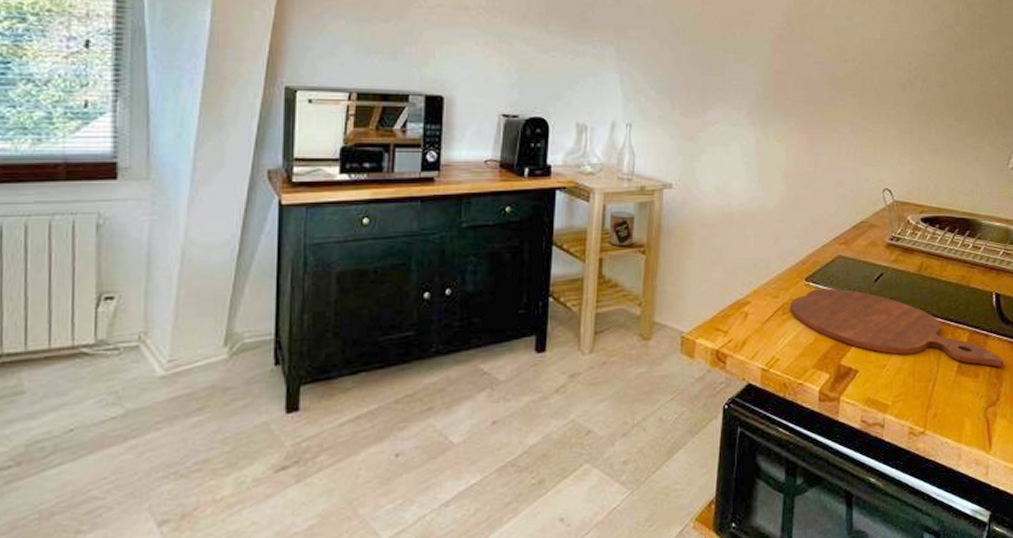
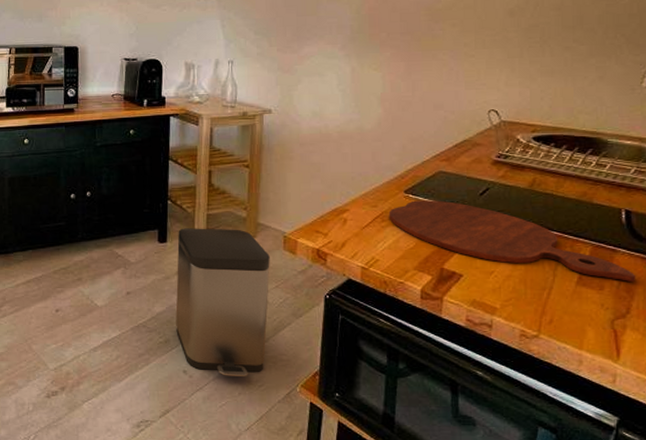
pedal bin: none [553,330,665,519] -> present [175,228,270,376]
tin can: present [609,210,635,247] -> none [216,132,239,162]

